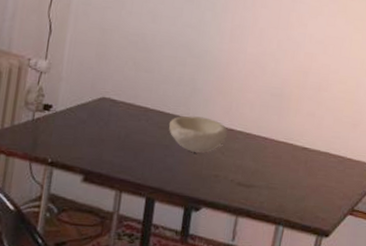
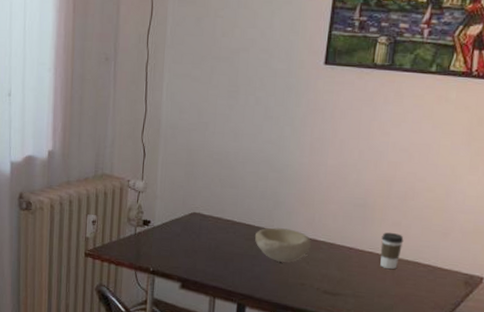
coffee cup: none [294,123,317,160] -> present [380,233,404,270]

